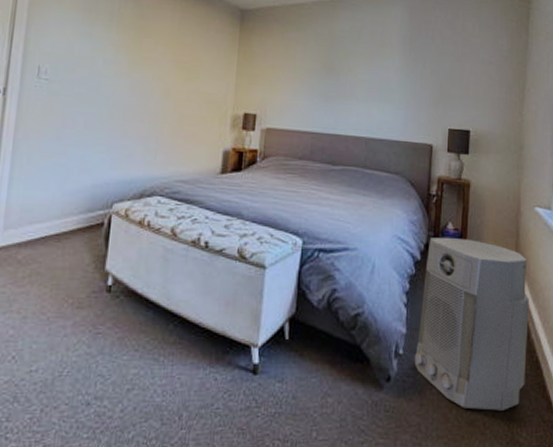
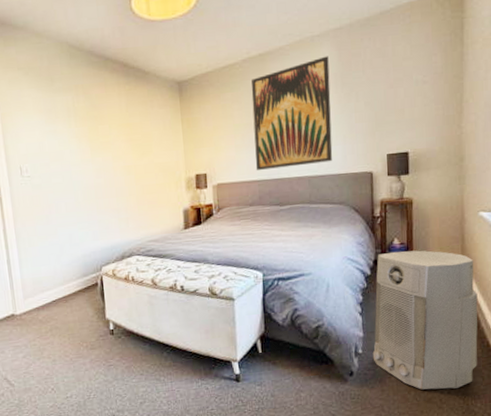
wall art: none [311,16,400,126] -> present [251,56,333,170]

